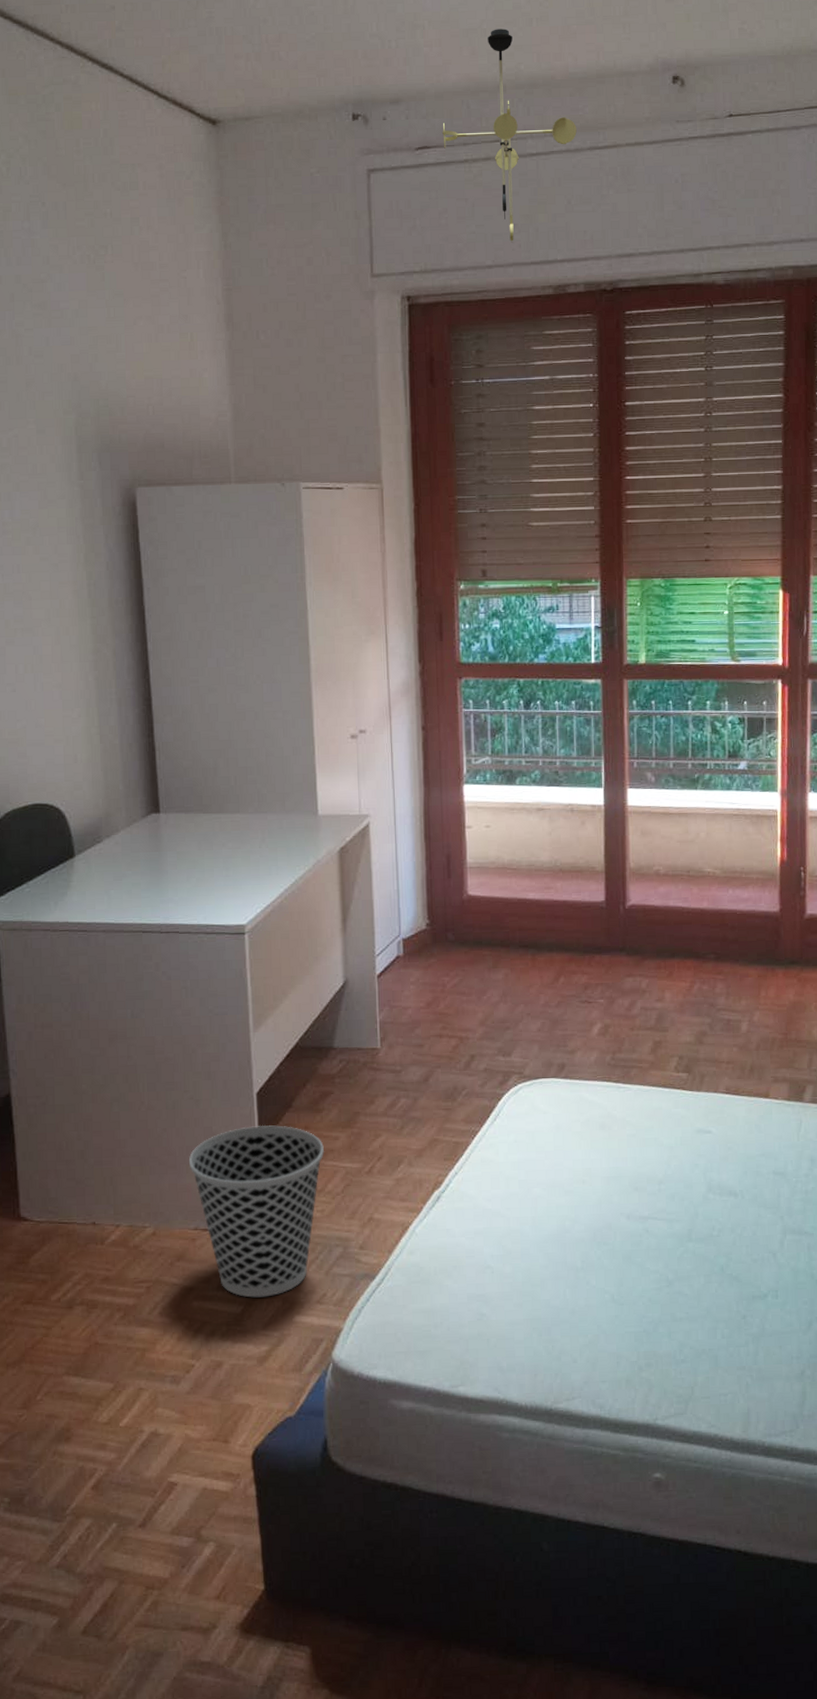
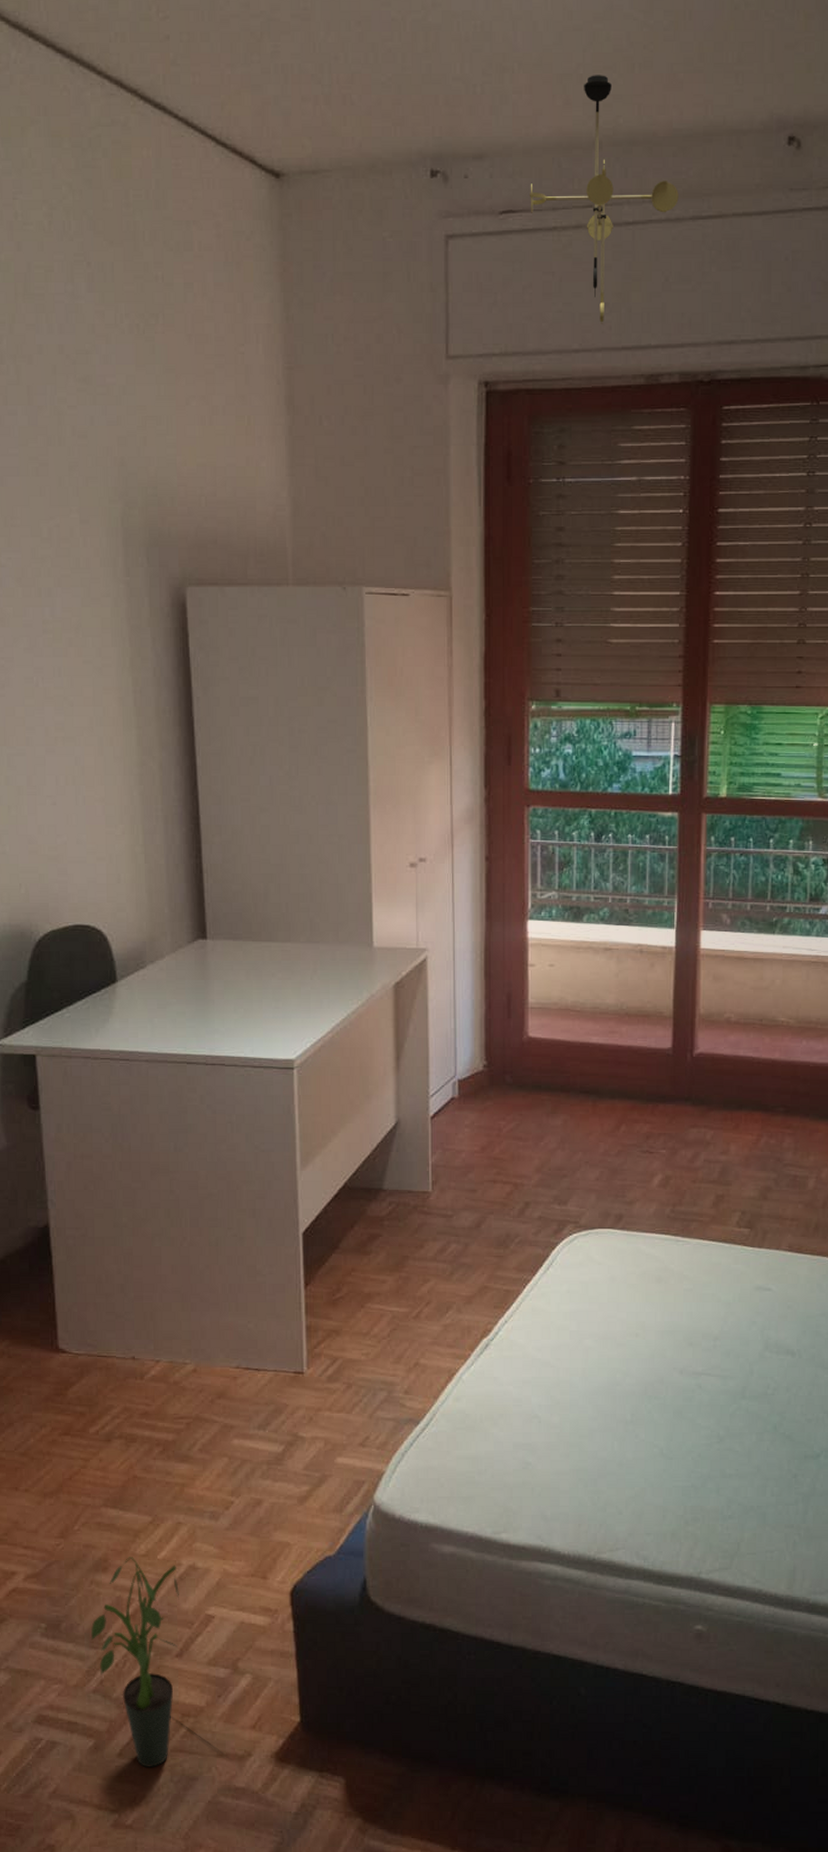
potted plant: none [54,1425,142,1644] -> present [91,1557,179,1767]
wastebasket: present [188,1124,324,1298] -> none [231,1265,371,1438]

